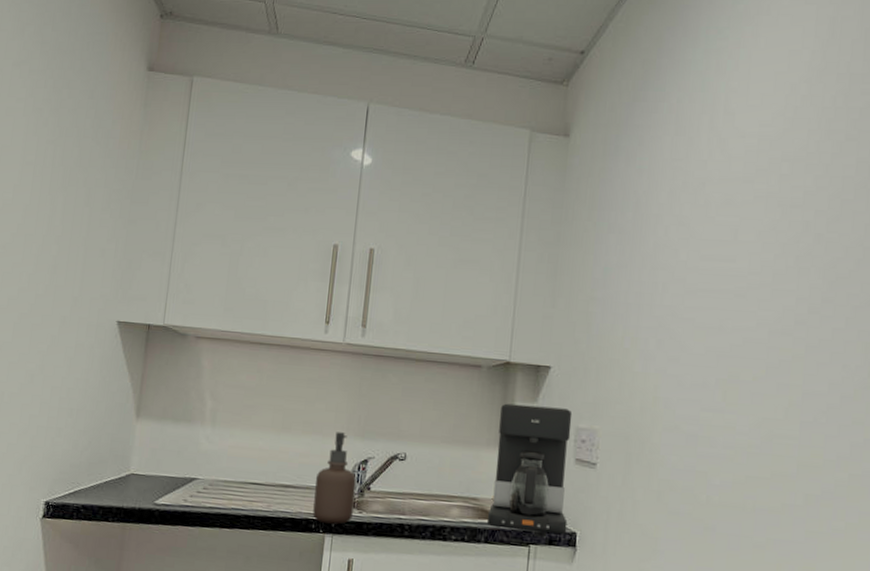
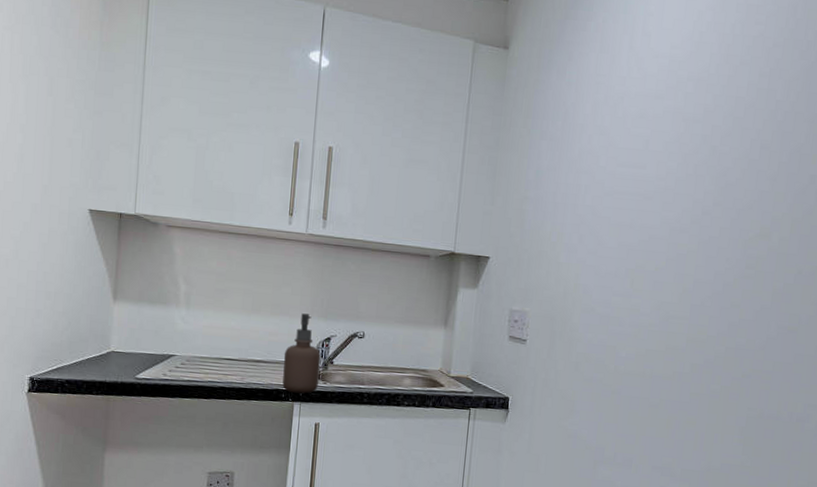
coffee maker: present [488,403,573,535] -> none [435,288,507,400]

